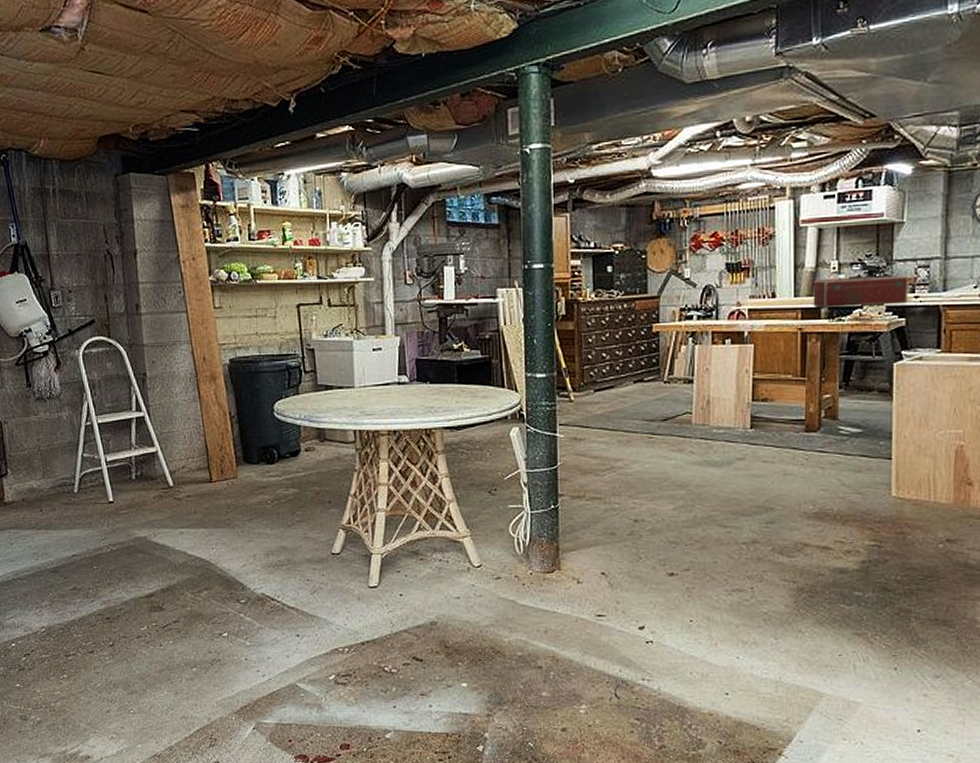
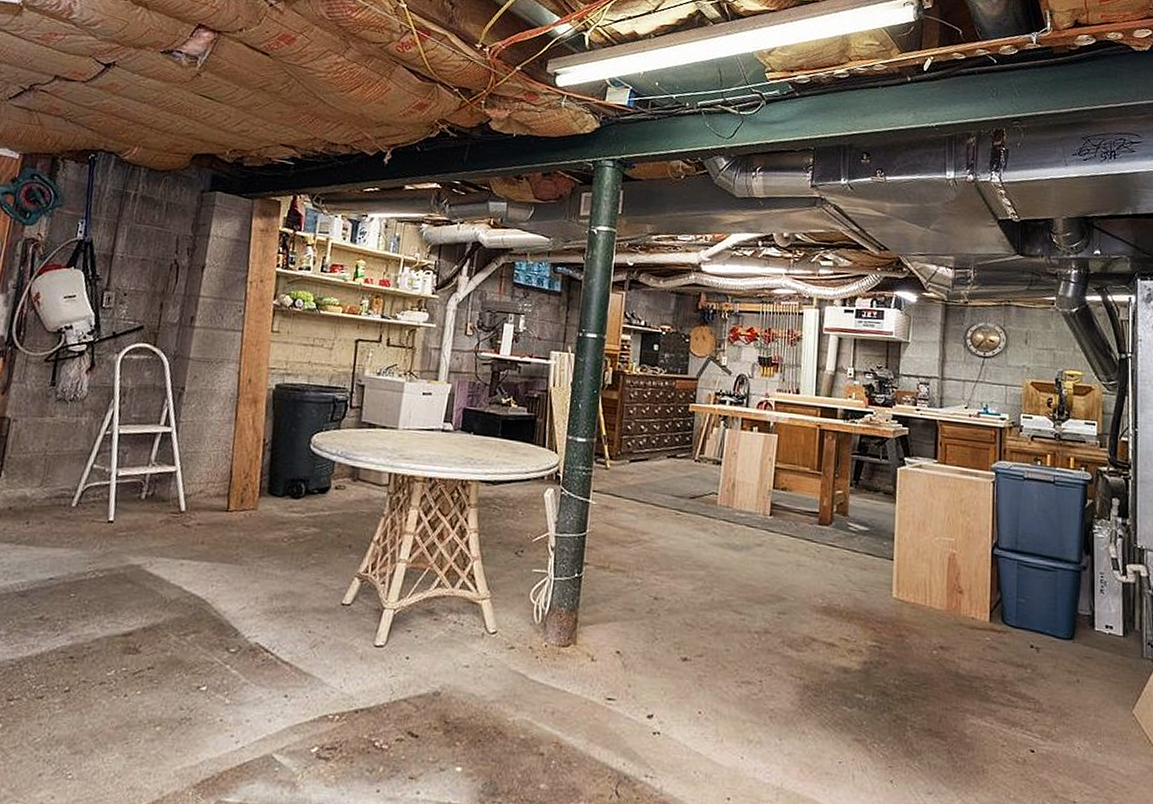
toolbox: present [813,275,909,309] -> none [831,383,912,415]

